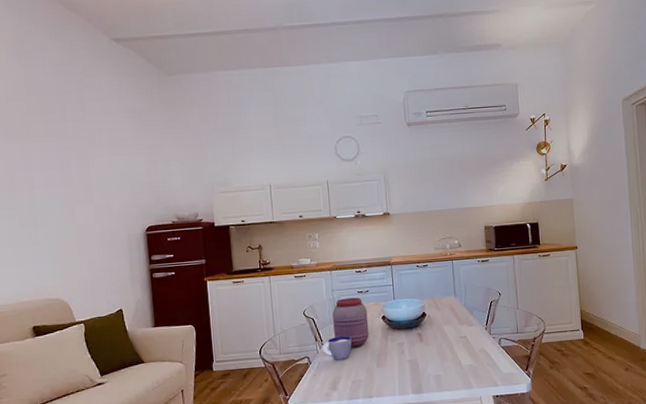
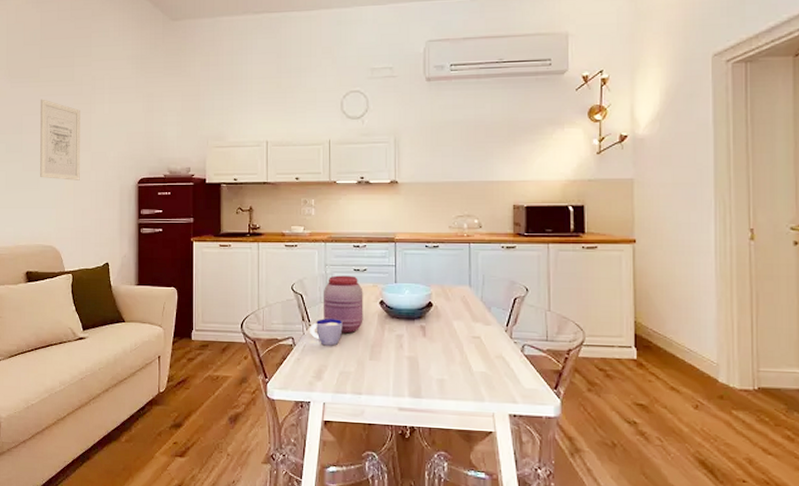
wall art: none [32,154,84,233] -> present [39,99,80,180]

